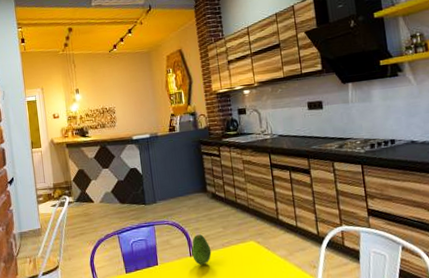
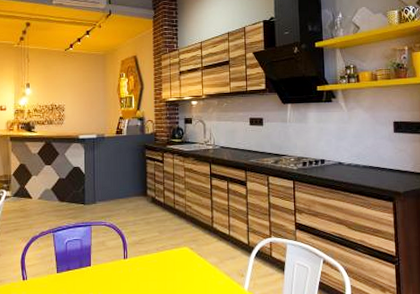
fruit: present [191,234,212,266] -> none [126,237,146,269]

